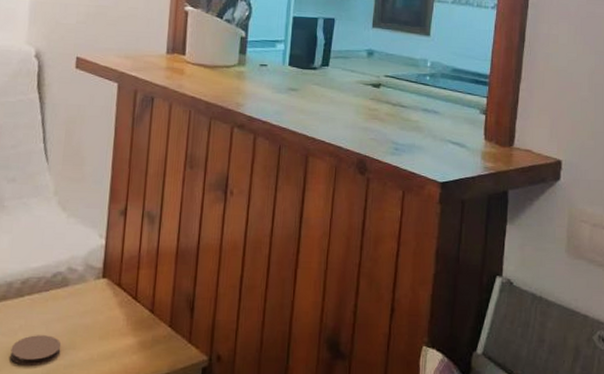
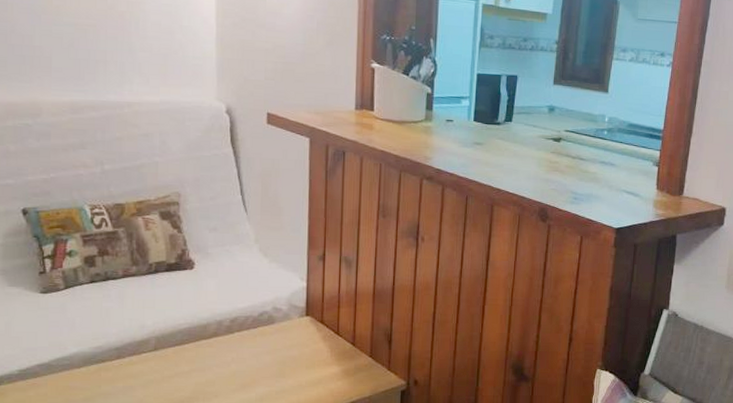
coaster: present [10,335,62,367] -> none [225,366,272,393]

